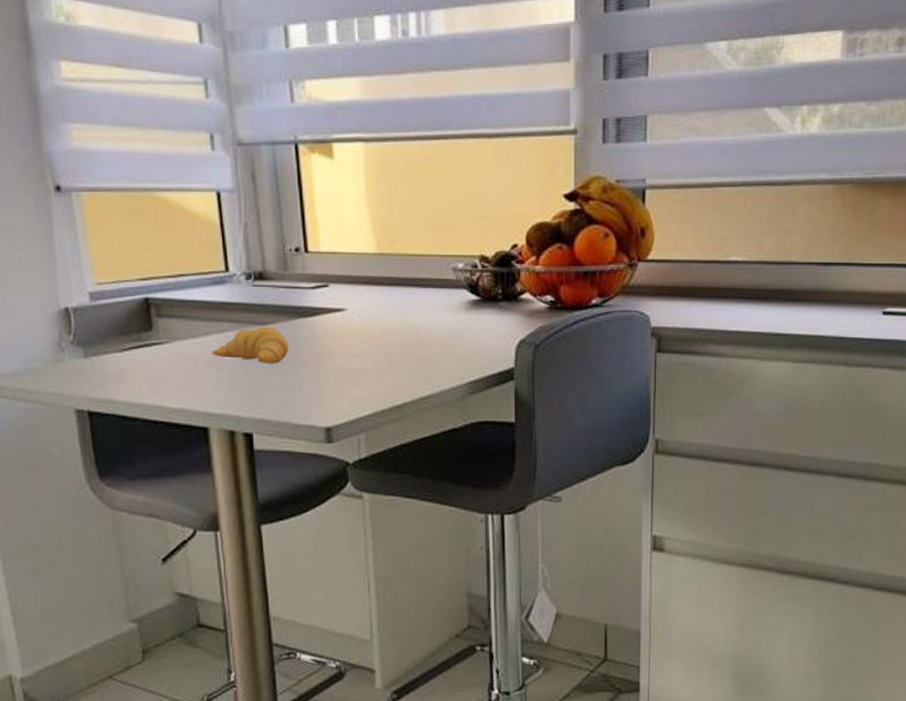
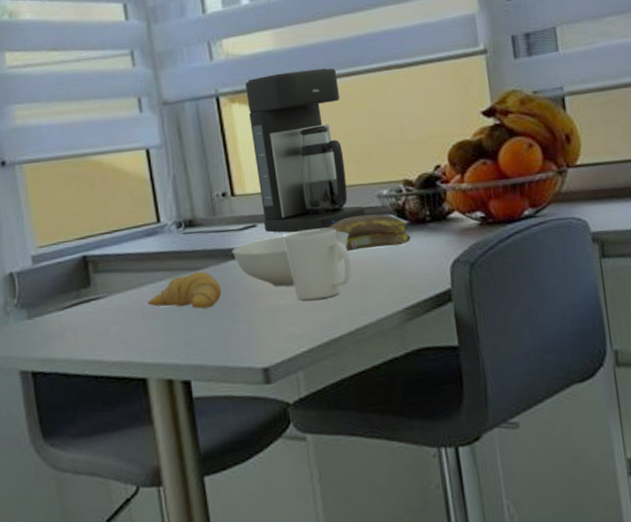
bowl: none [302,300,421,350] -> present [232,231,349,287]
coffee maker: none [327,127,440,297] -> present [245,68,366,233]
mug: none [355,295,421,366] -> present [283,227,351,300]
banana: none [401,286,481,322] -> present [328,214,411,252]

